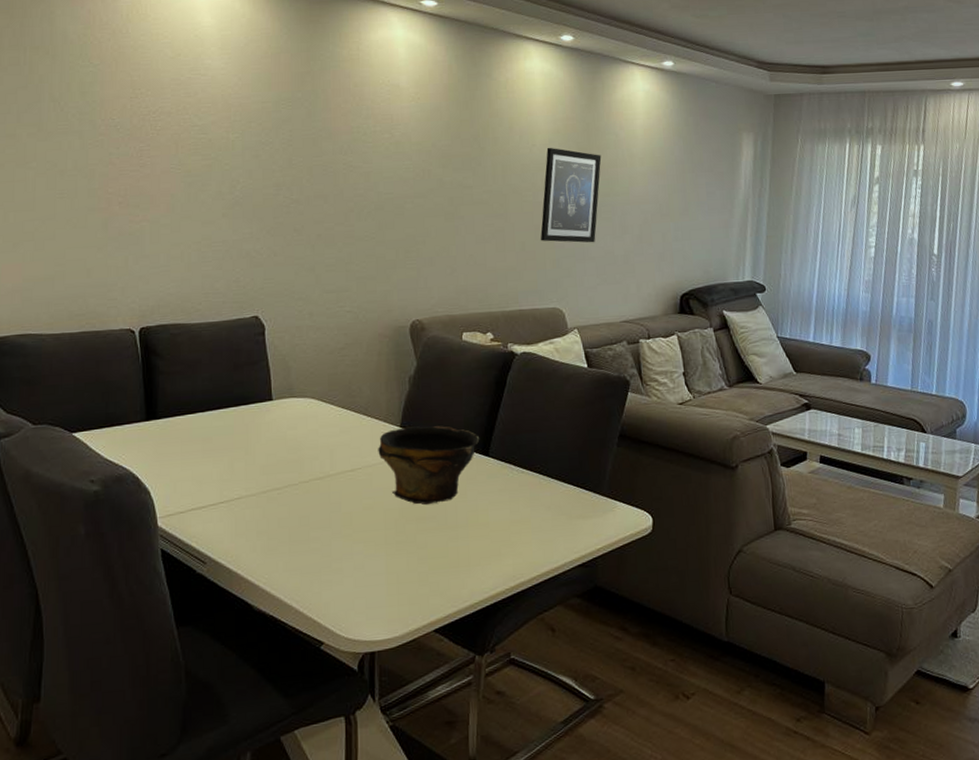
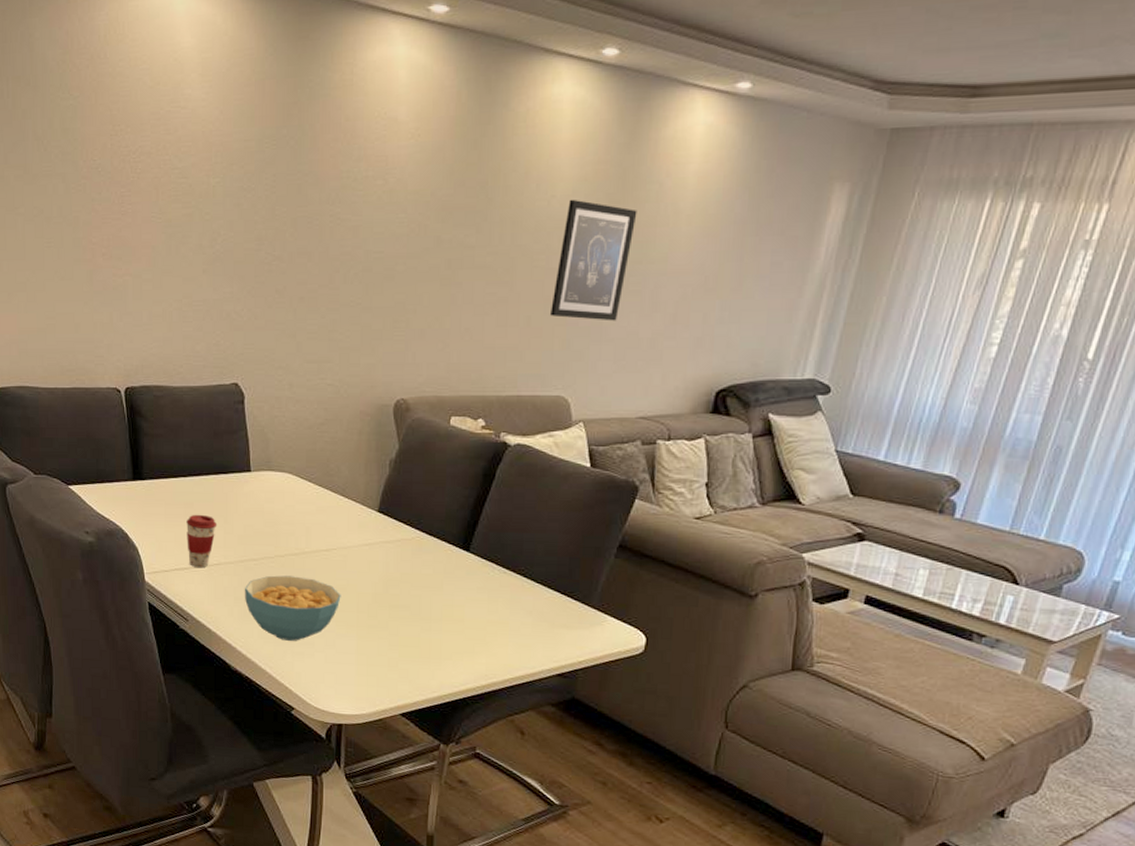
coffee cup: none [205,448,238,504] -> present [186,514,217,567]
cereal bowl: none [267,500,368,570] -> present [244,575,341,641]
bowl: present [378,426,479,505] -> none [354,512,460,593]

